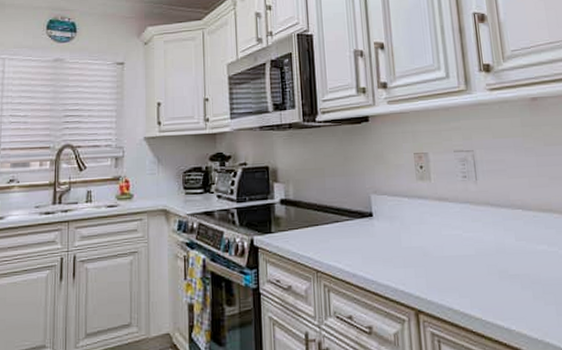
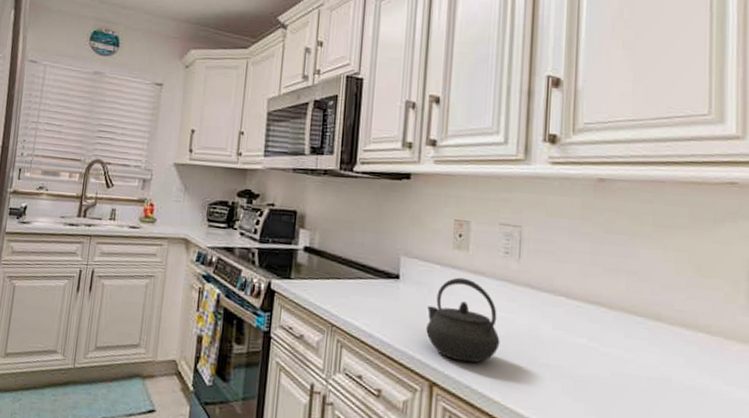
kettle: none [402,206,472,286] -> present [426,277,500,363]

